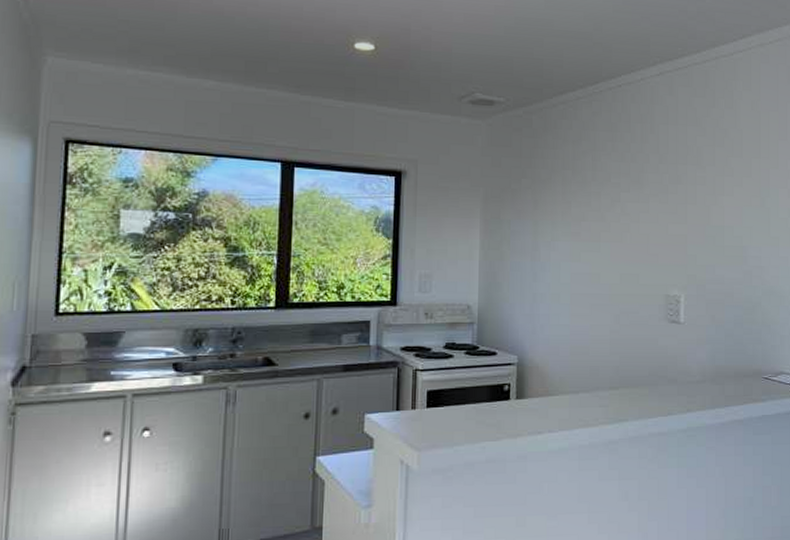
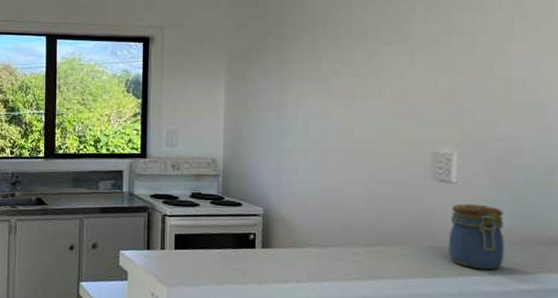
jar: none [678,342,721,403] -> present [448,203,504,270]

